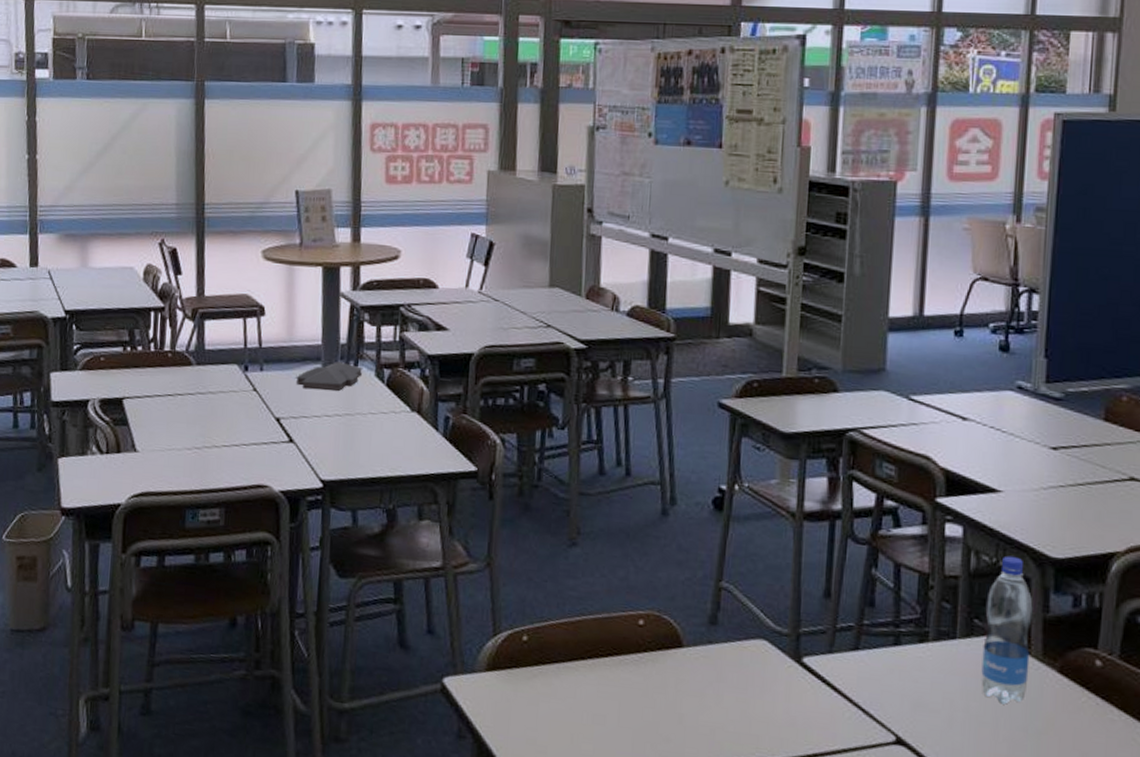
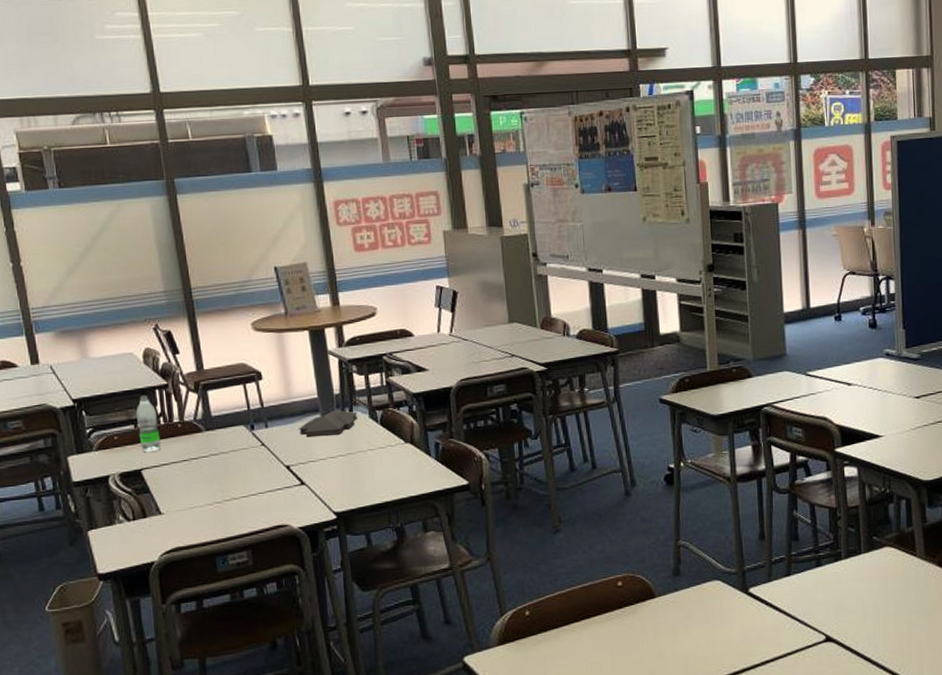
bottle: none [126,316,149,381] -> present [136,395,161,453]
bottle: present [981,556,1033,705] -> none [880,484,917,597]

